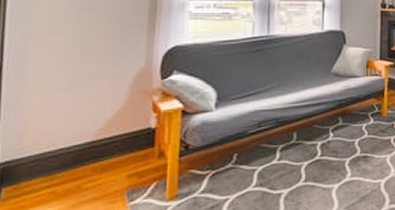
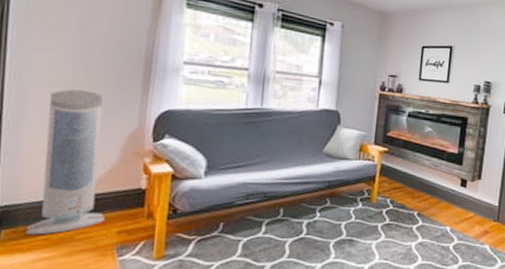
air purifier: none [29,34,113,190] -> present [26,89,105,235]

